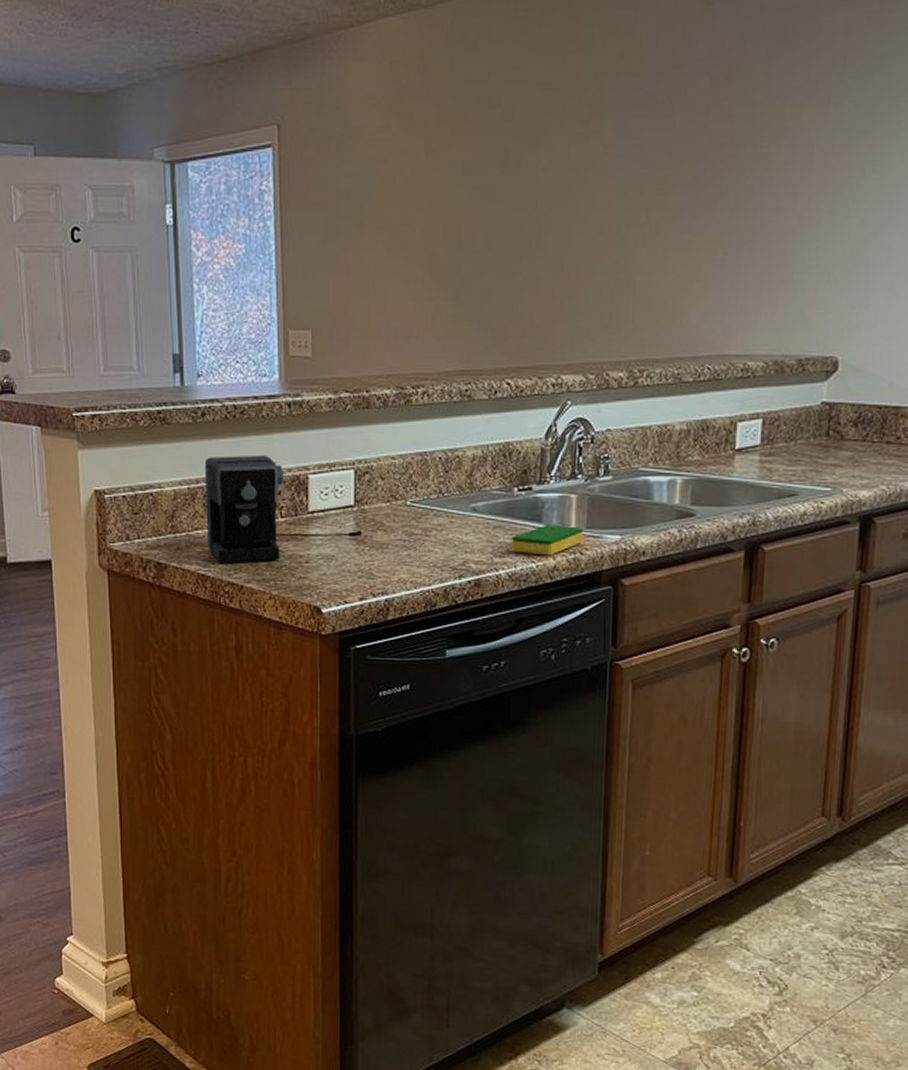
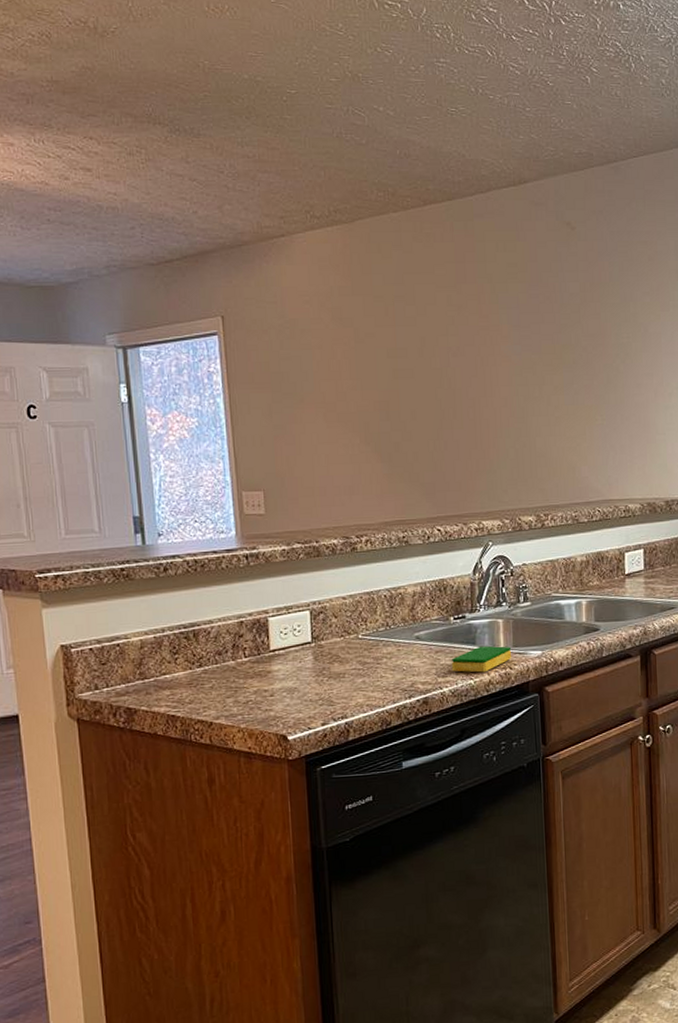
coffee maker: present [204,455,363,563] -> none [169,602,321,703]

